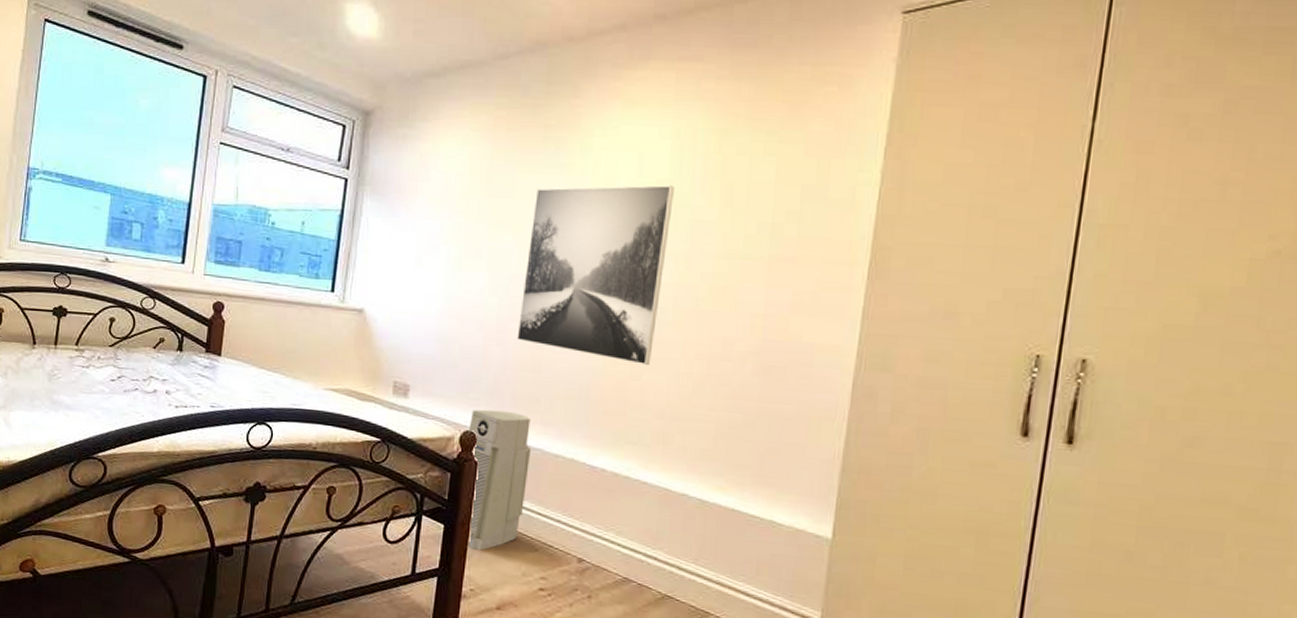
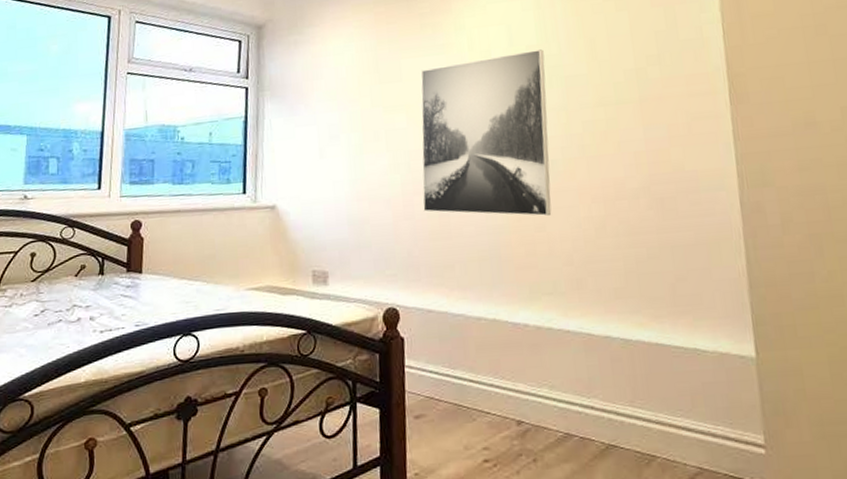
air purifier: present [467,409,532,550] -> none [390,281,456,430]

